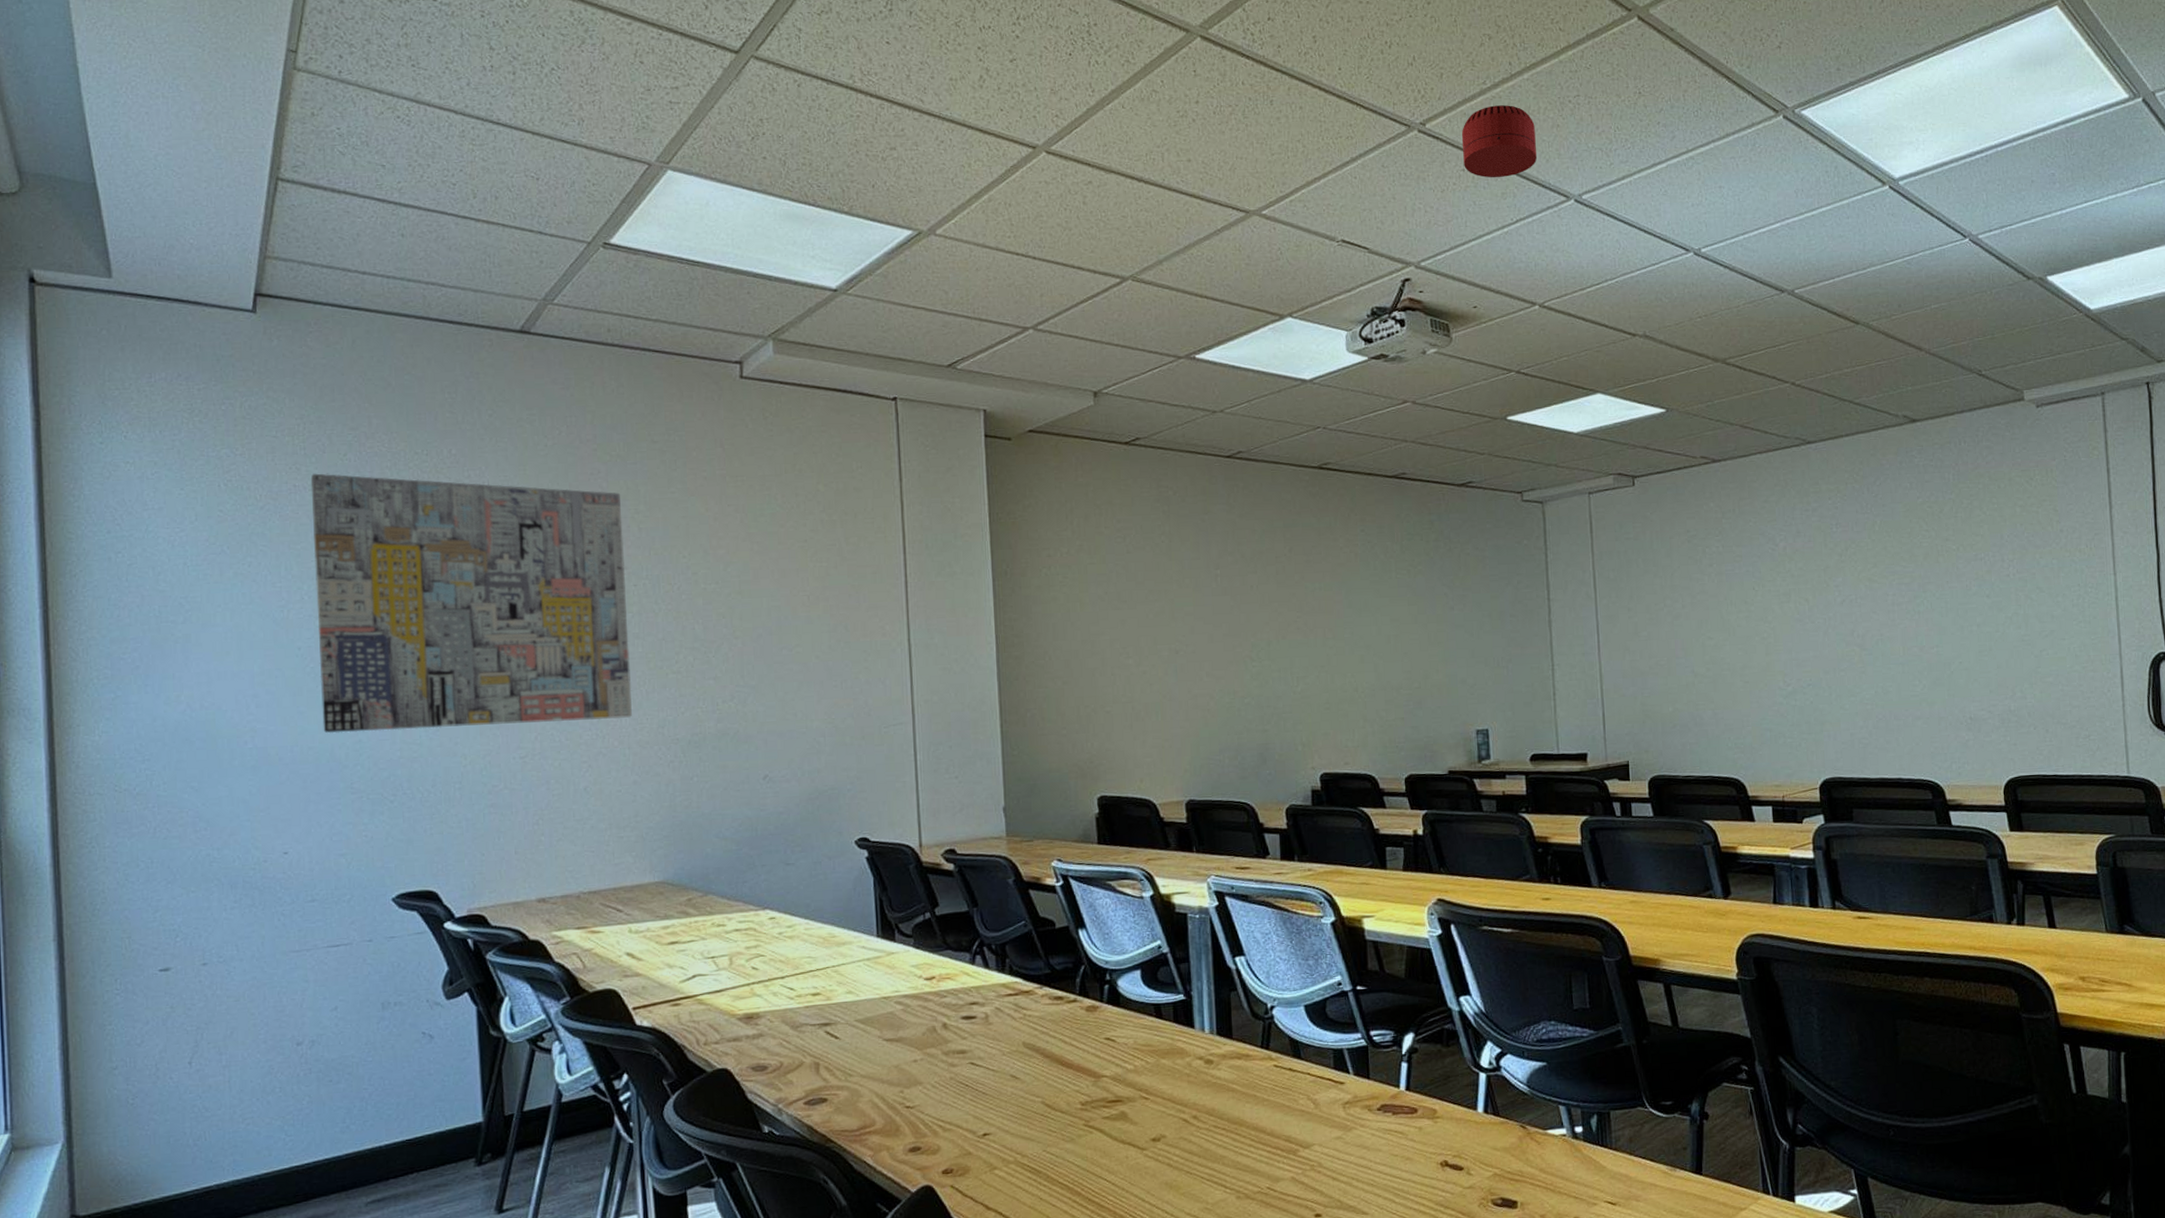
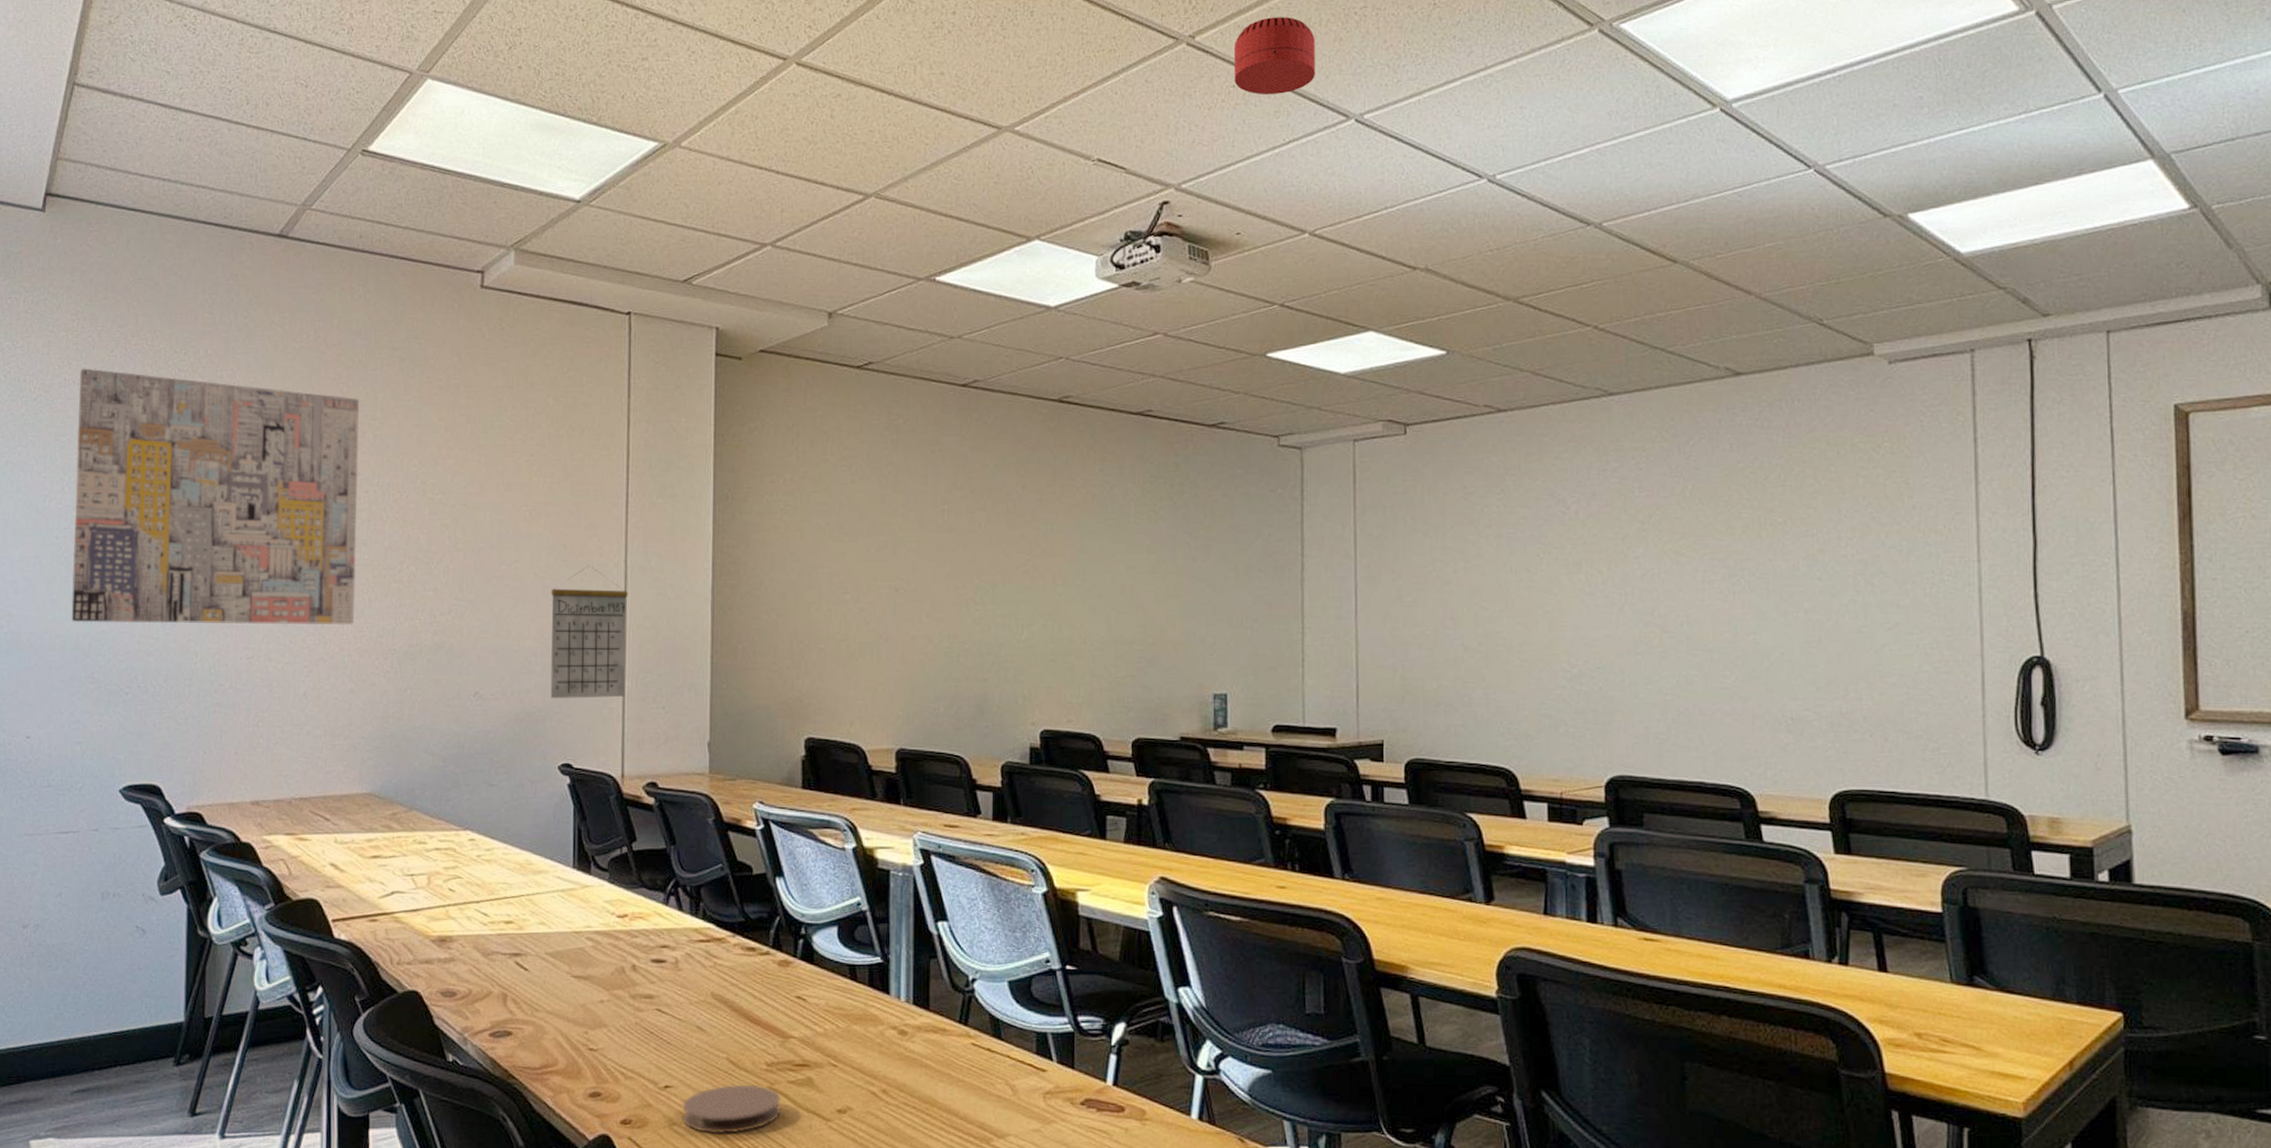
calendar: none [835,645,917,777] -> present [550,565,628,699]
coaster: none [1002,1123,1098,1173] -> present [682,1084,781,1134]

